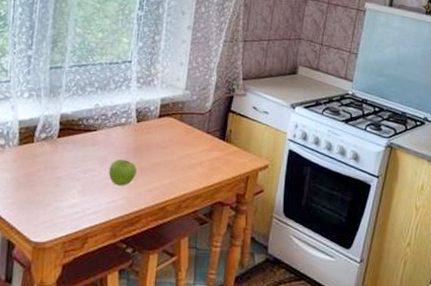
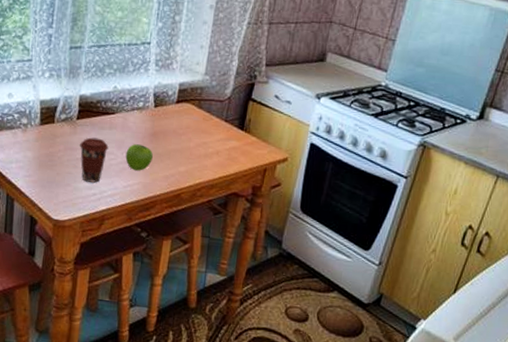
coffee cup: none [61,155,91,201] -> present [80,137,109,183]

